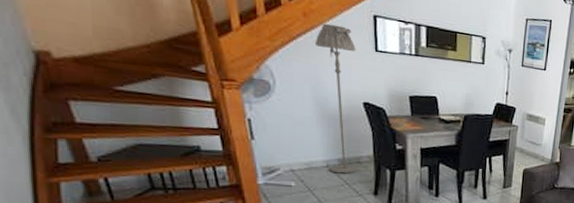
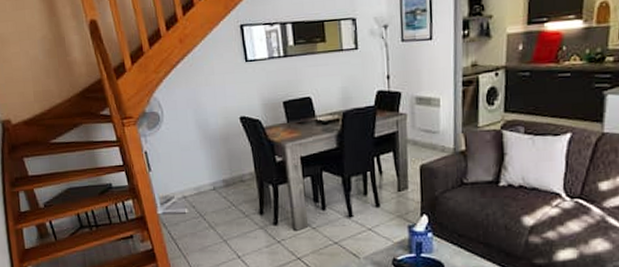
floor lamp: present [314,23,358,174] -> none [191,43,242,195]

